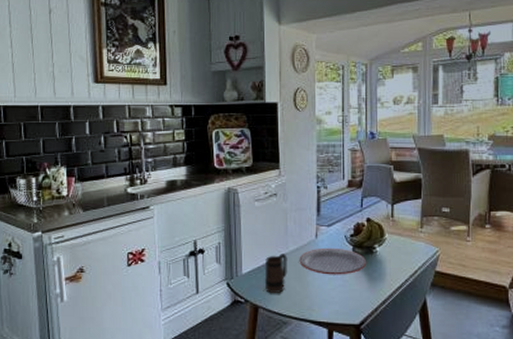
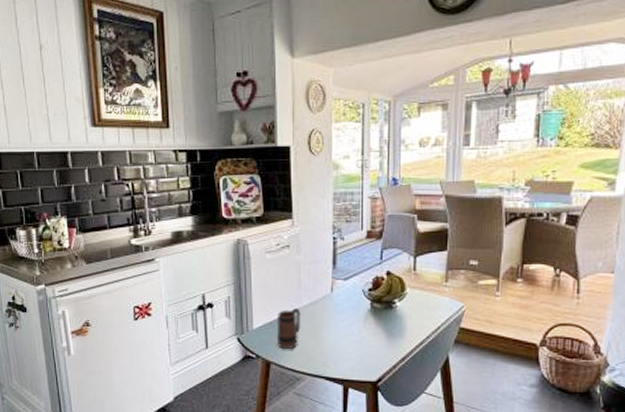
plate: present [299,247,367,275] -> none [313,302,386,331]

